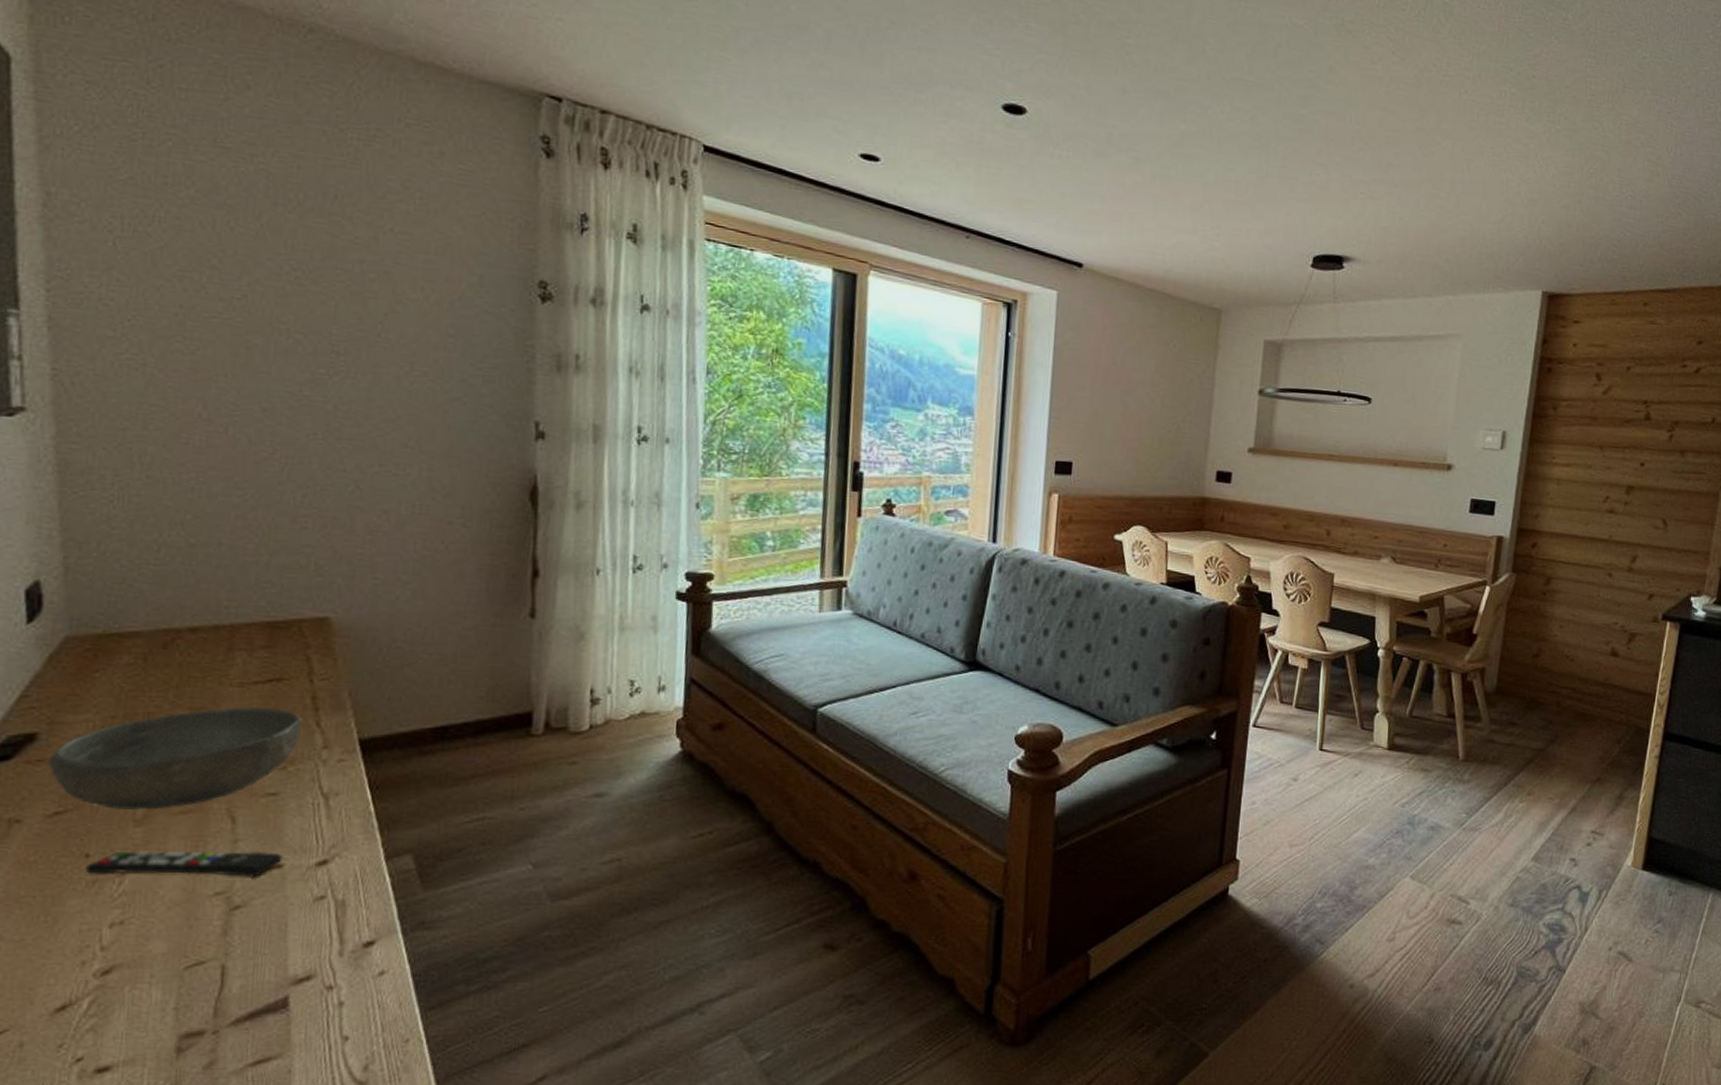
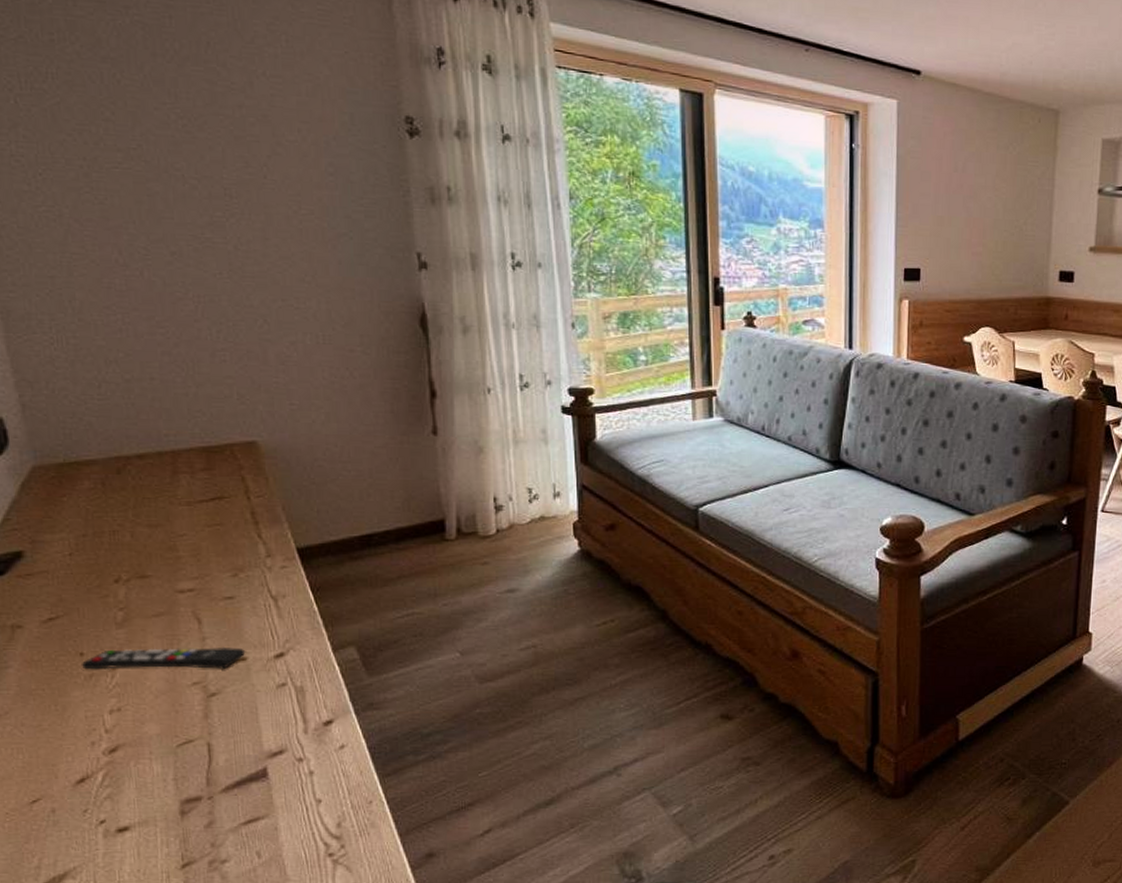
bowl: present [48,707,302,810] -> none [36,523,246,614]

